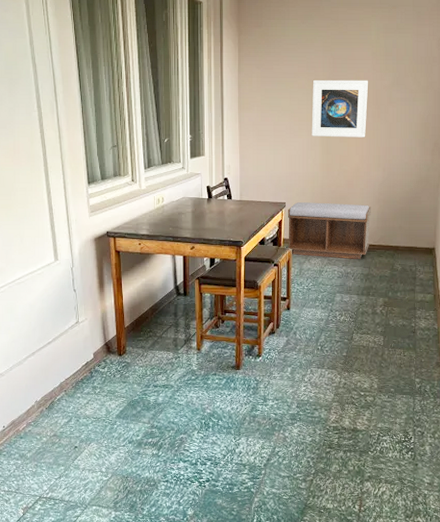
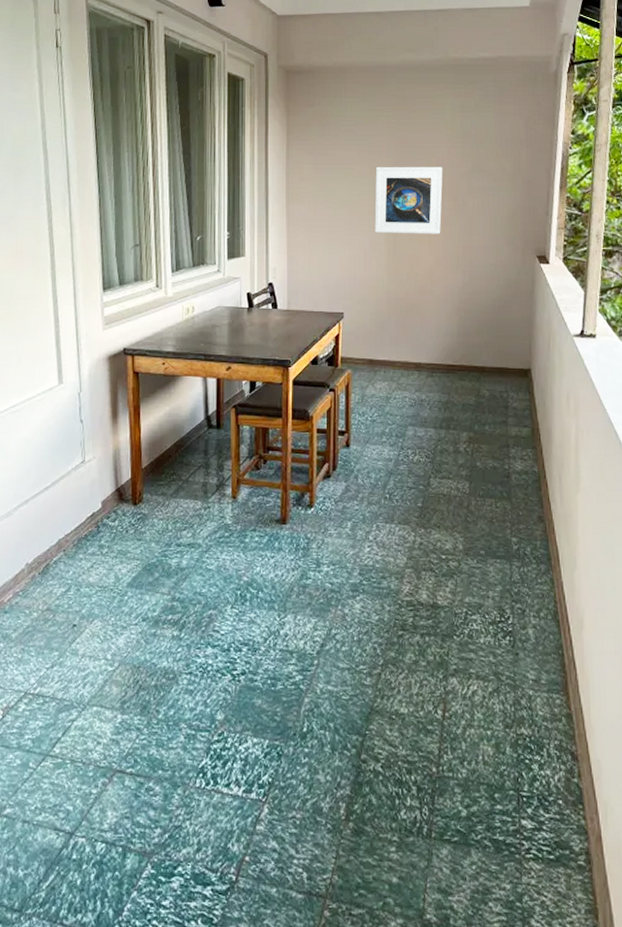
bench: present [287,202,371,259] -> none [346,313,450,383]

